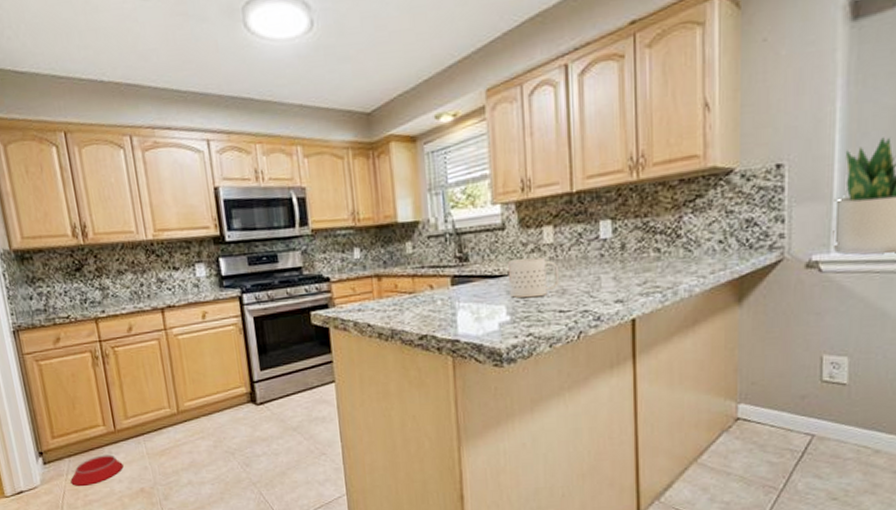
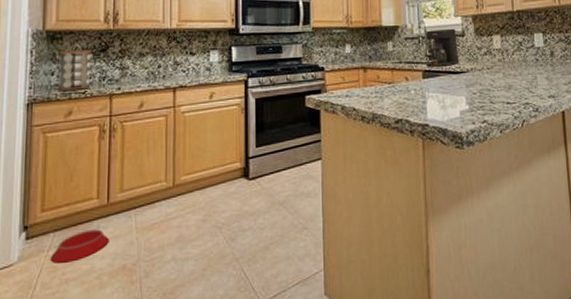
spice rack: none [30,263,75,318] -> present [55,44,93,92]
coffee maker: none [454,220,499,271] -> present [426,28,460,67]
mug: present [507,257,560,299] -> none [466,59,507,91]

